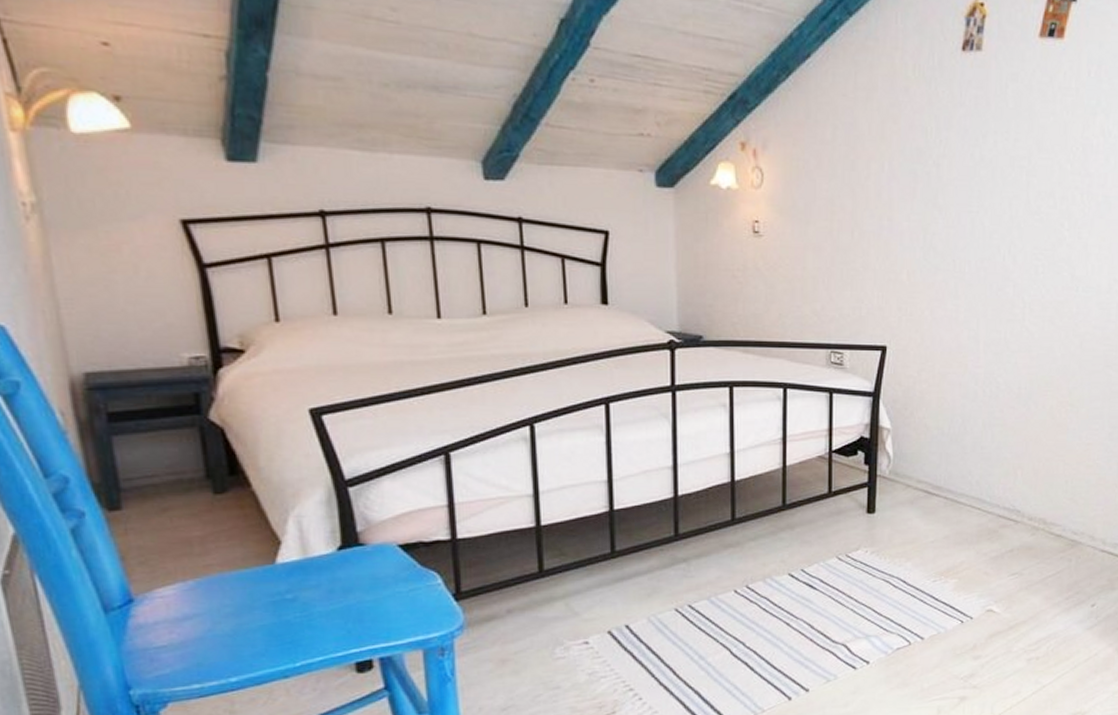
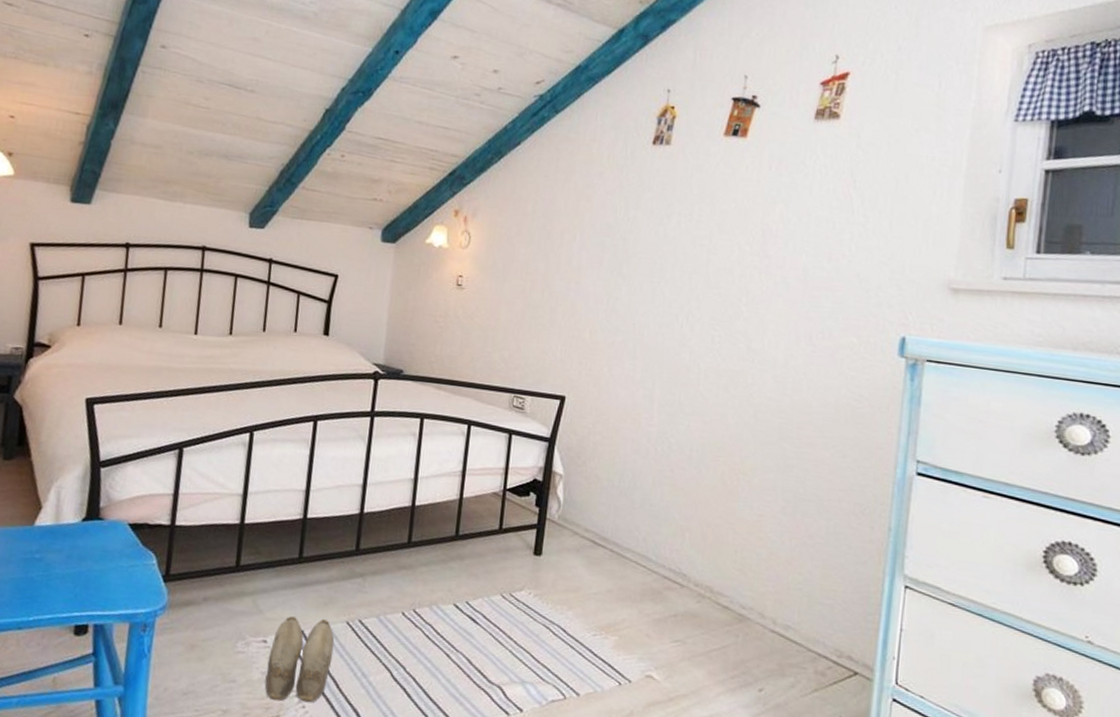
slippers: none [593,611,665,699] -> present [265,616,335,703]

